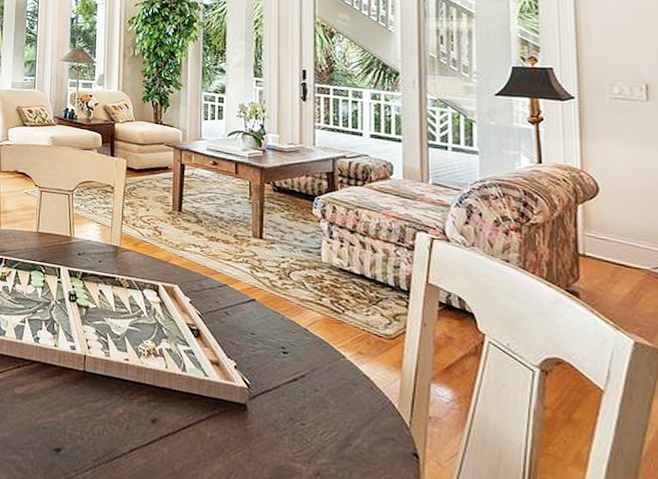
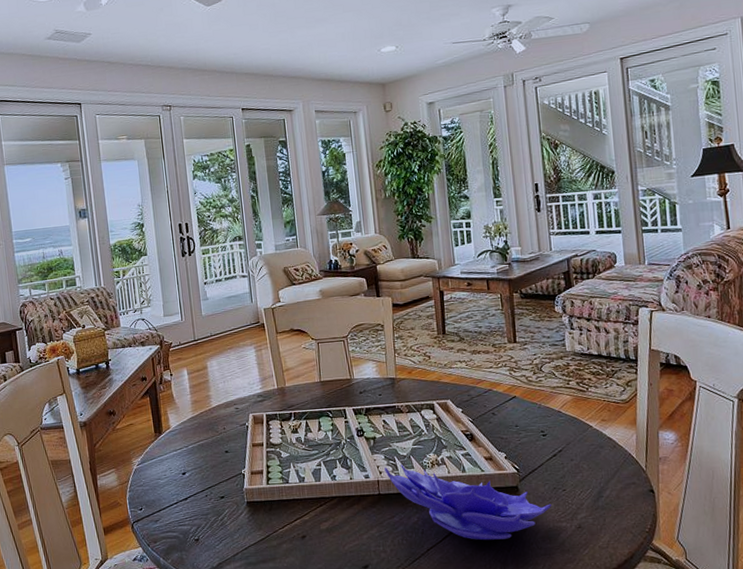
decorative bowl: none [94,343,286,464] -> present [384,464,552,541]

